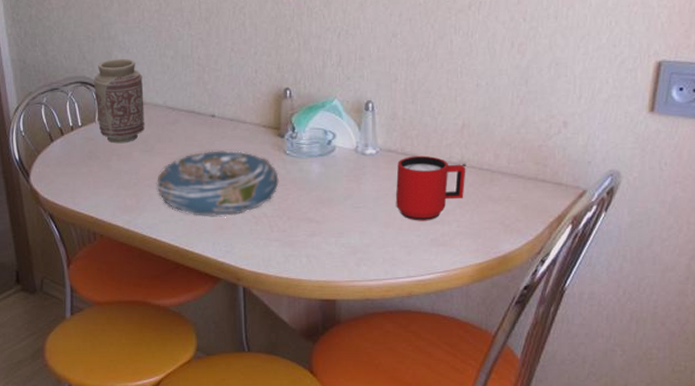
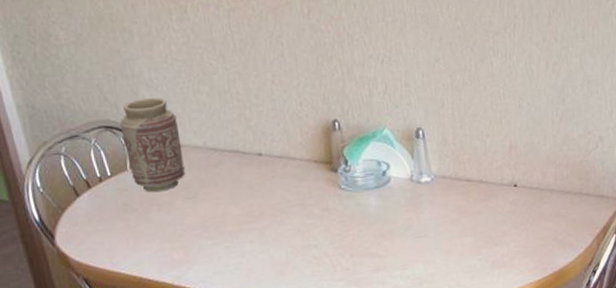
decorative bowl: present [156,149,280,217] -> none [204,189,338,264]
mug: present [395,155,466,221] -> none [452,179,518,246]

